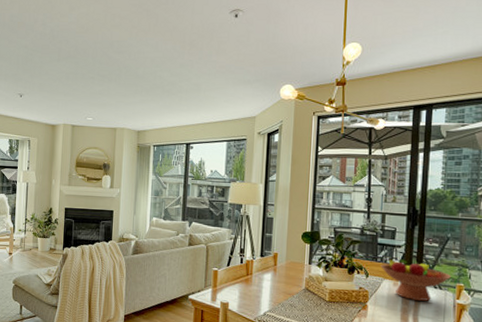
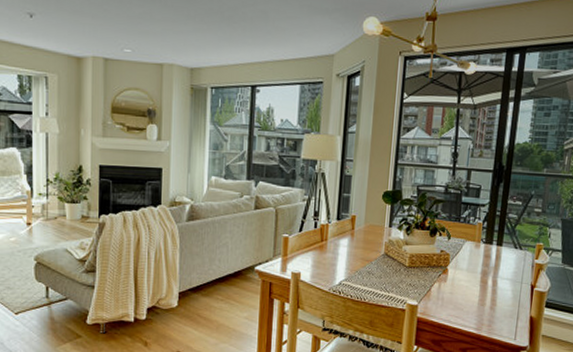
fruit bowl: present [380,256,451,301] -> none [463,216,532,262]

